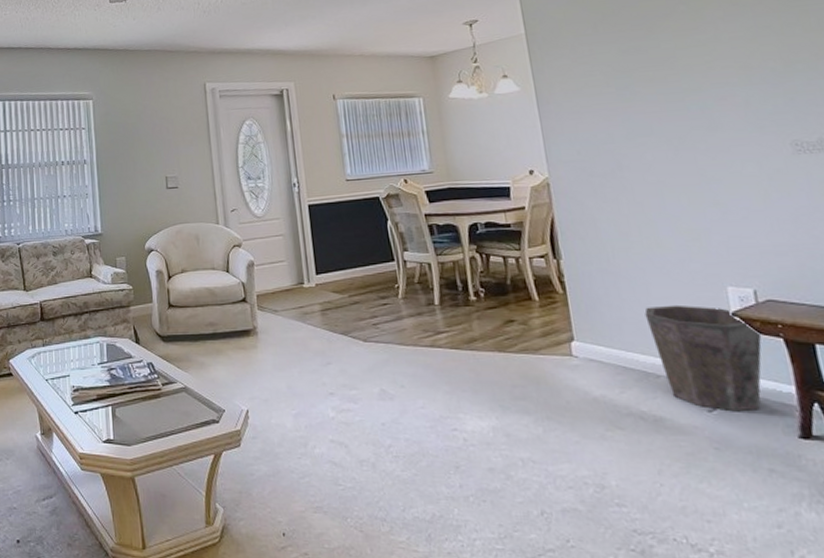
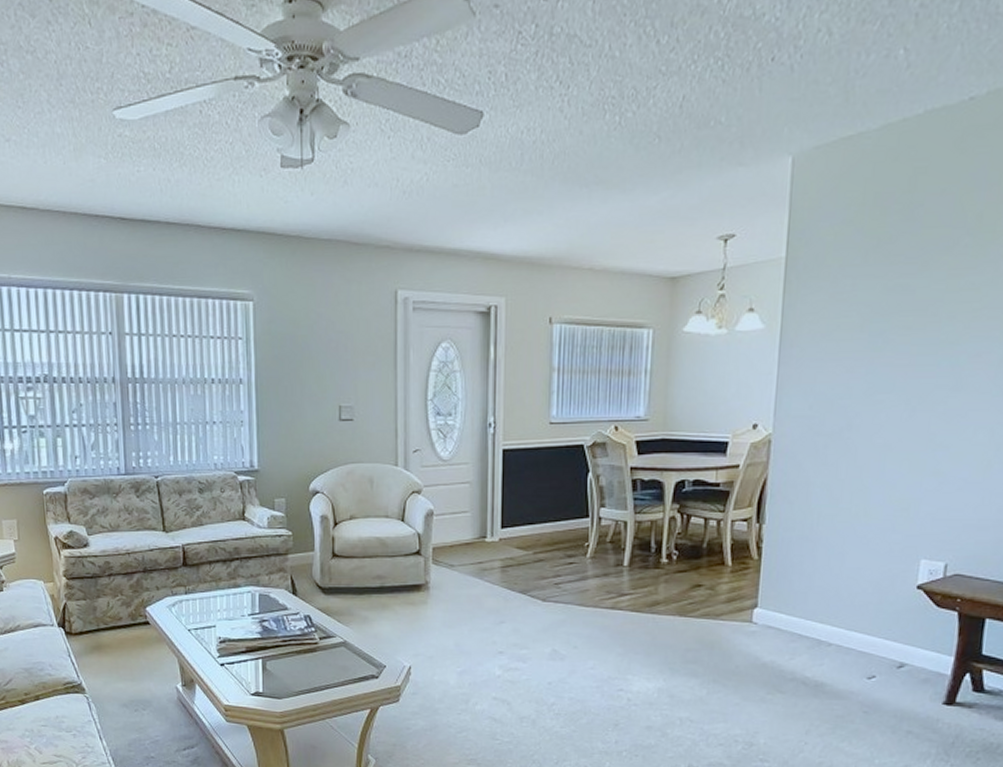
waste bin: present [644,304,762,412] -> none [833,575,939,680]

